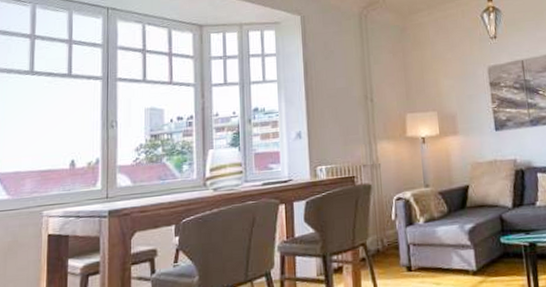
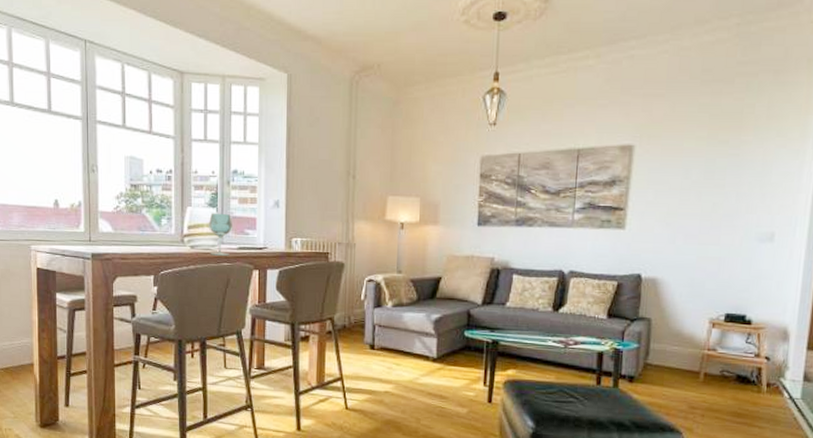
wine glass: none [230,151,257,196] -> present [208,213,233,256]

